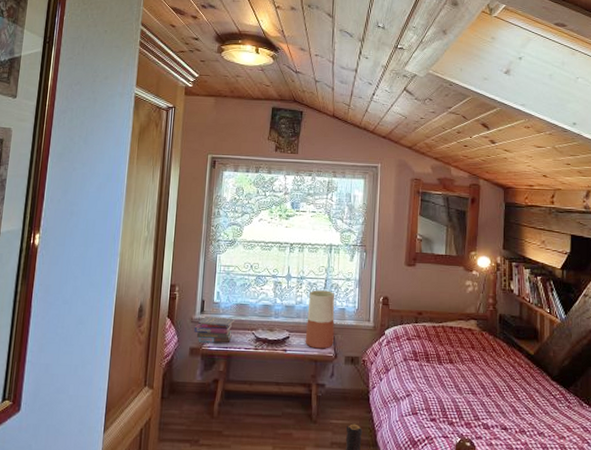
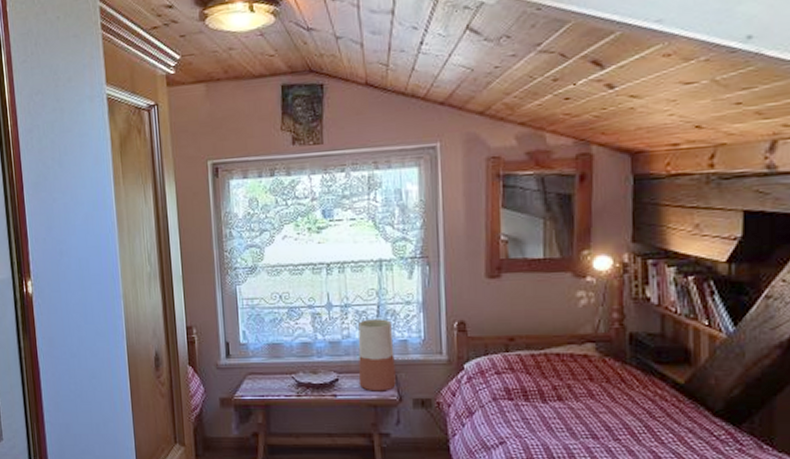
books: present [194,316,236,343] -> none [221,360,269,392]

